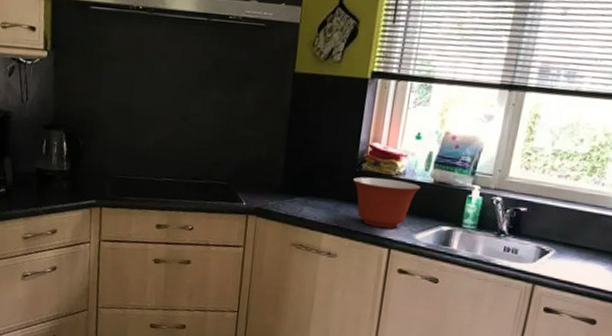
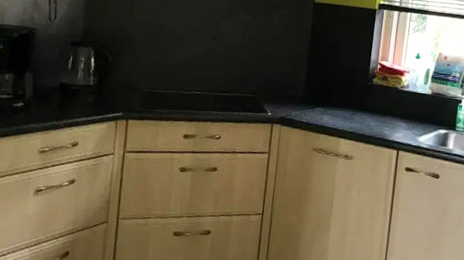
mixing bowl: present [352,176,420,229] -> none [365,89,421,133]

